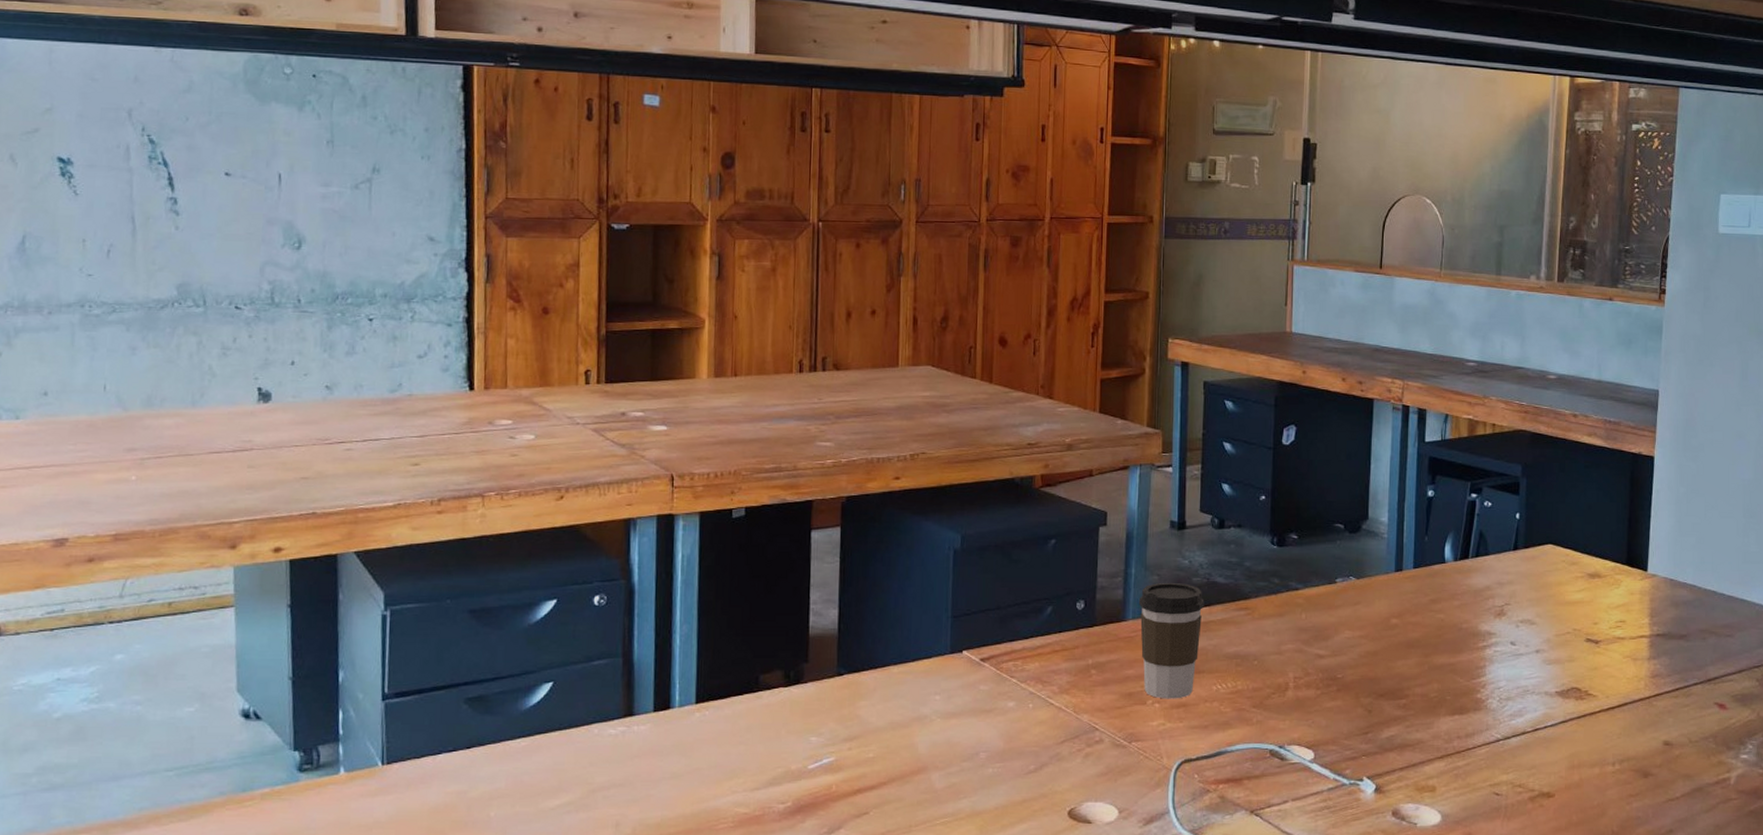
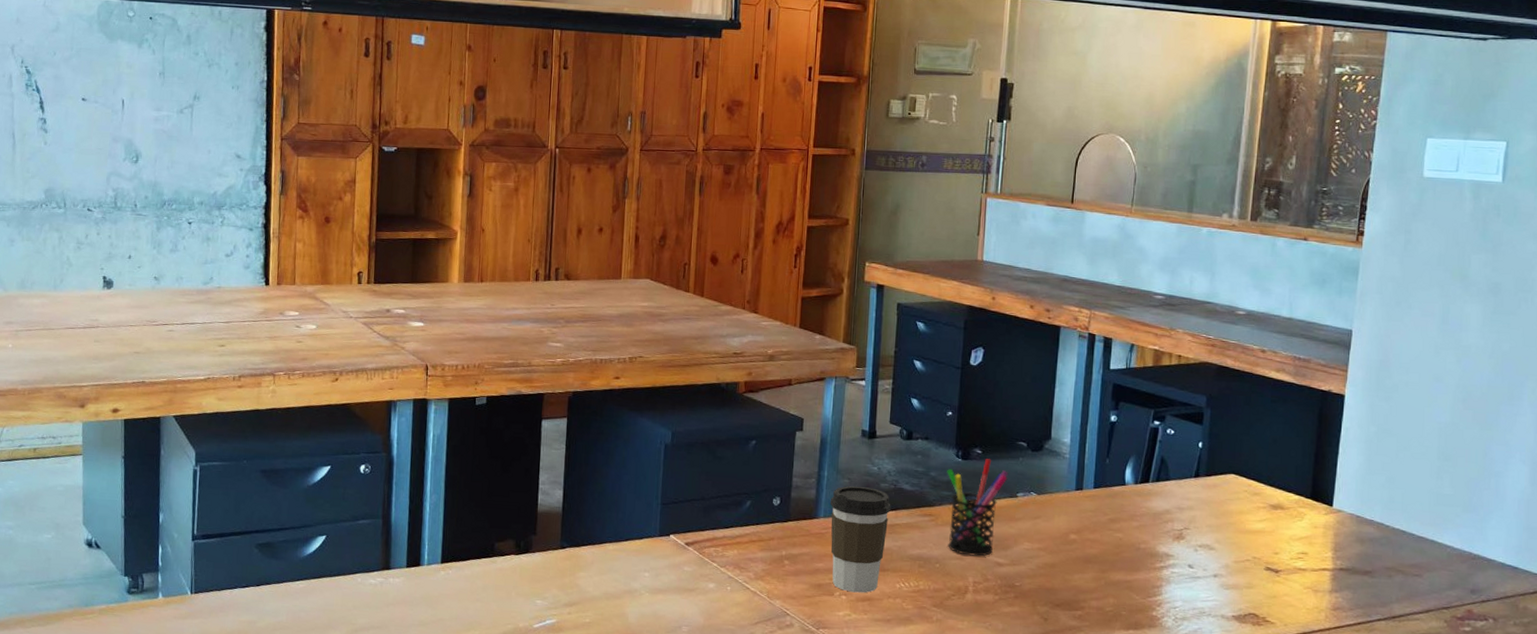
pen holder: none [1262,544,1327,649] -> present [947,459,1009,557]

